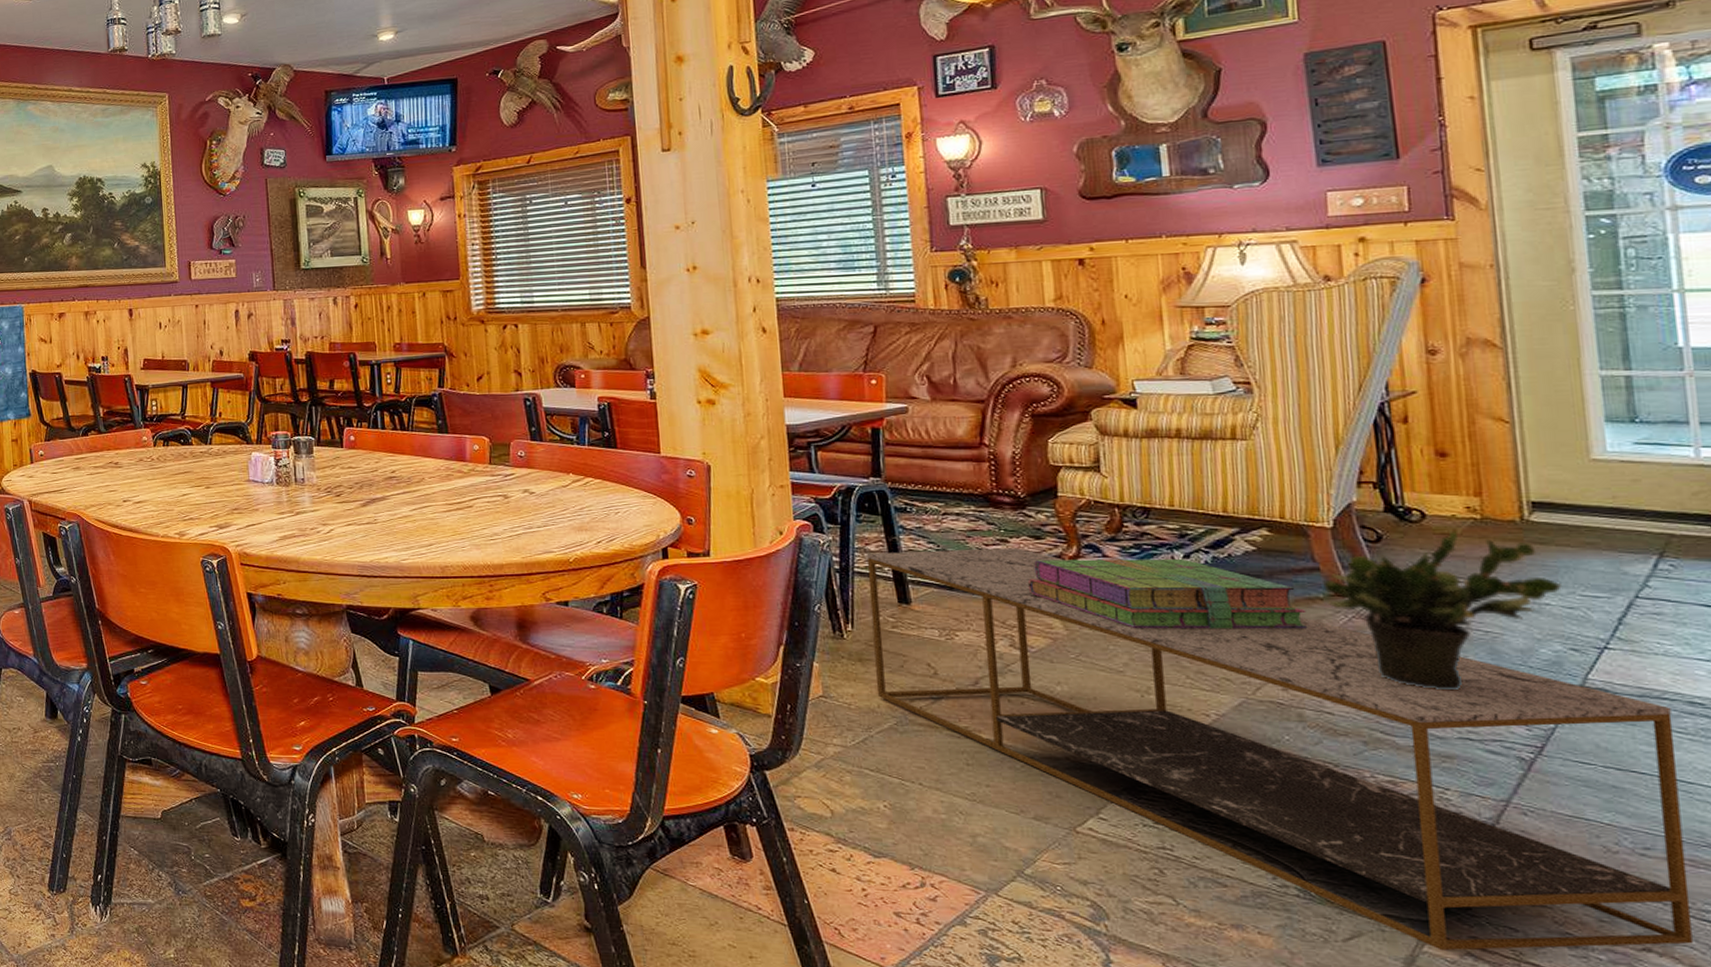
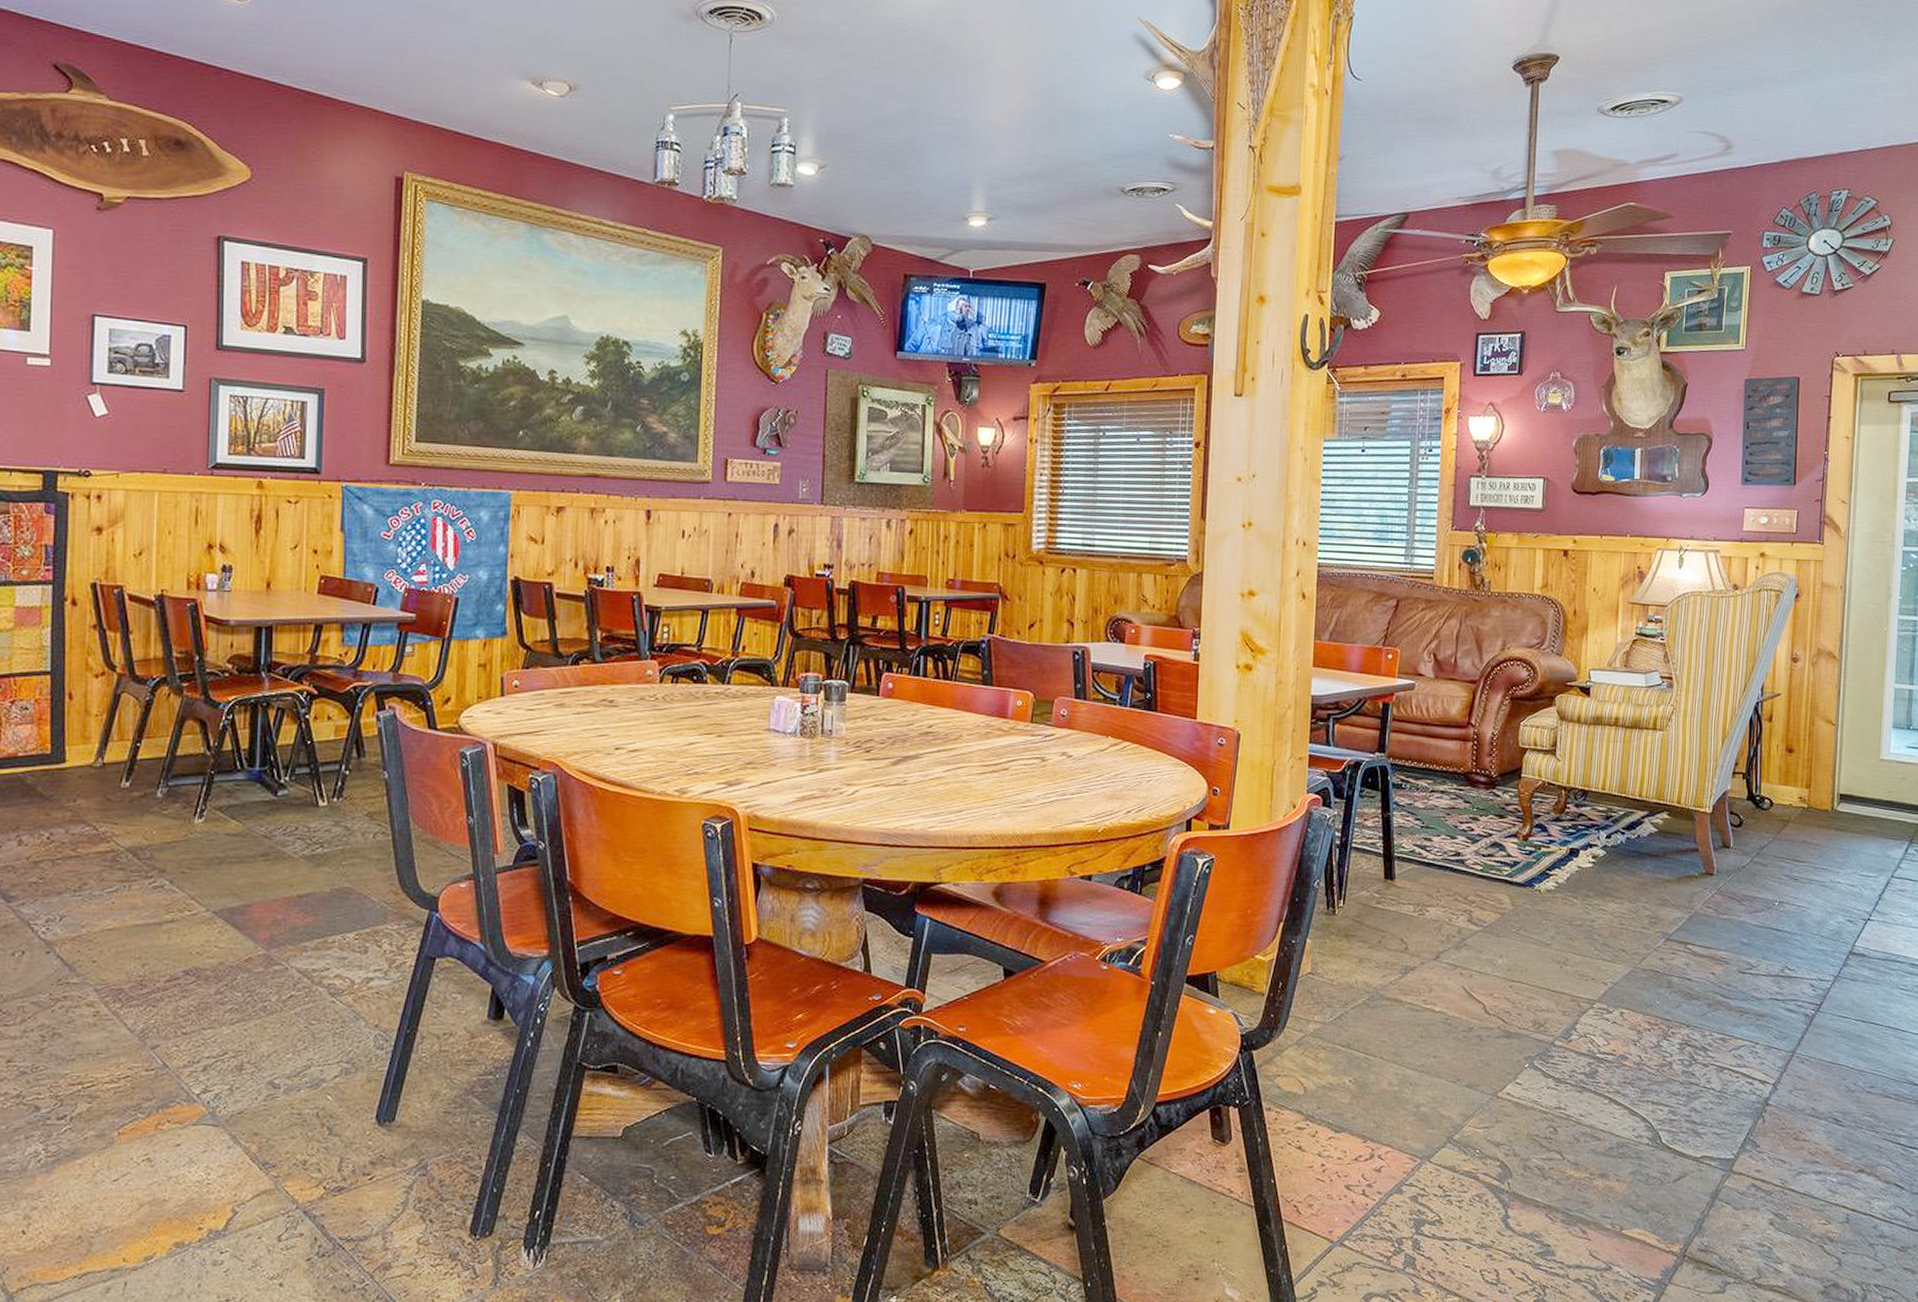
coffee table: present [866,548,1693,951] -> none [1356,826,1900,1184]
stack of books: present [1027,558,1308,629] -> none [1488,838,1685,904]
potted plant: present [1322,530,1562,691] -> none [1698,817,1849,958]

